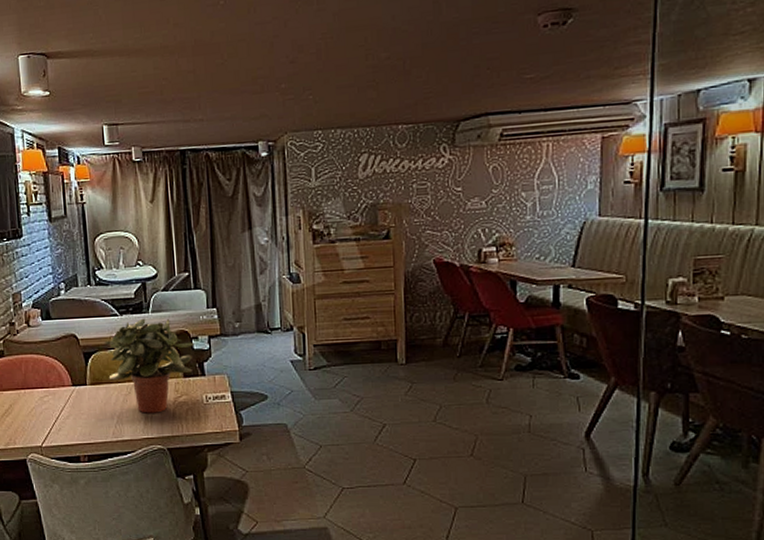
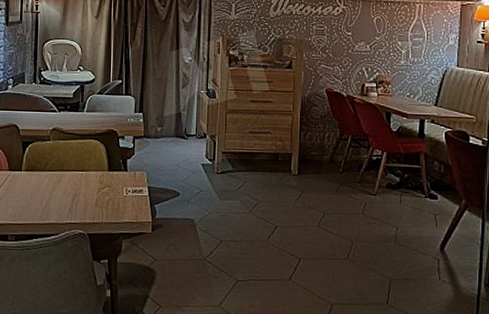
potted plant: present [105,319,195,413] -> none [42,117,122,201]

